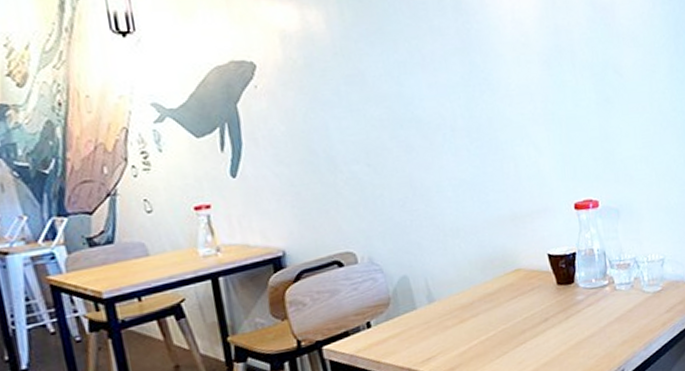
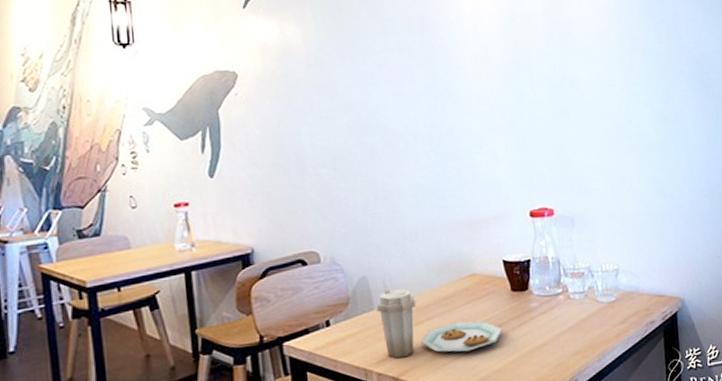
plate: none [419,287,549,358] -> present [376,289,502,359]

